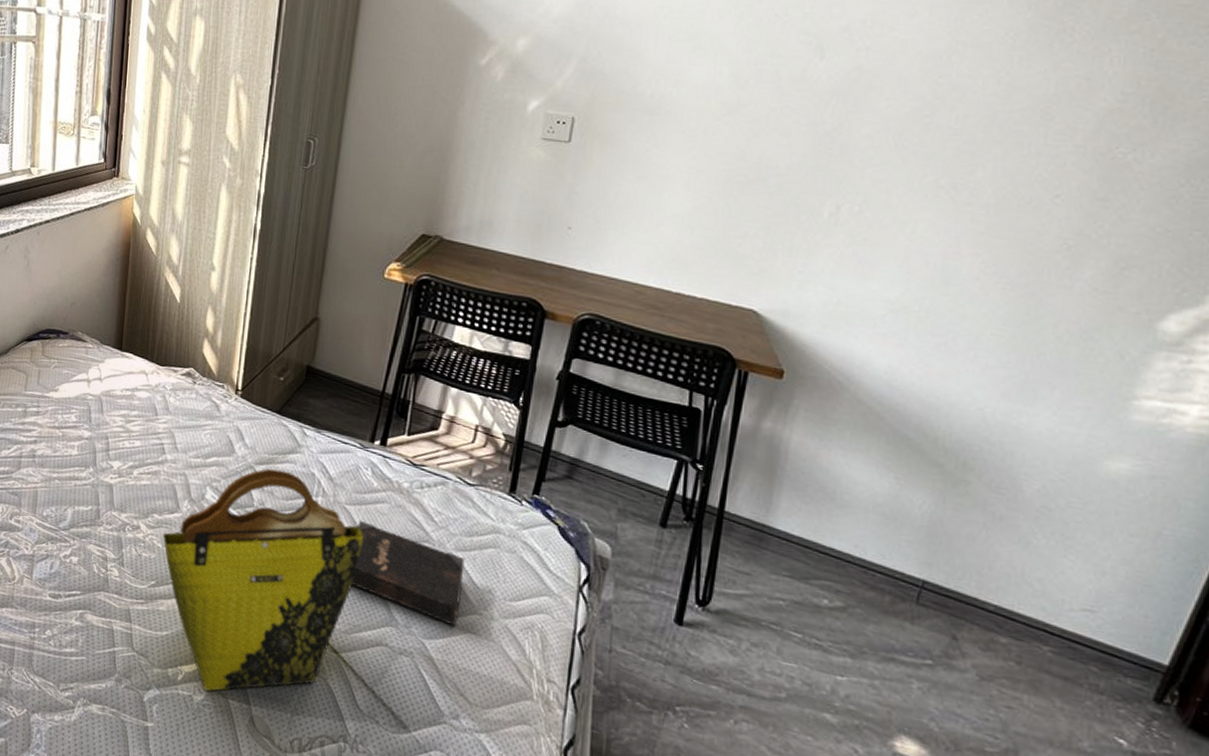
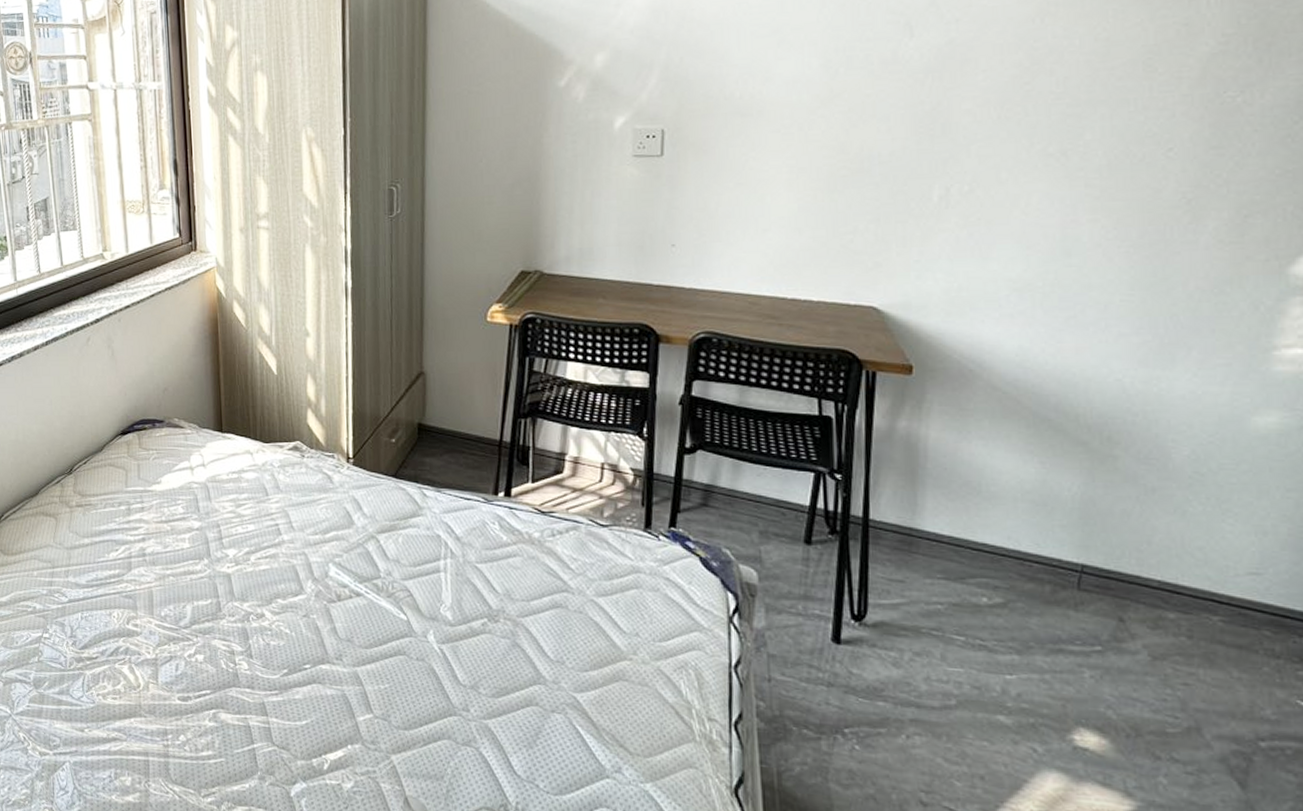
tote bag: present [163,468,364,692] -> none [290,535,499,778]
hardback book: present [352,520,465,627] -> none [491,577,609,676]

